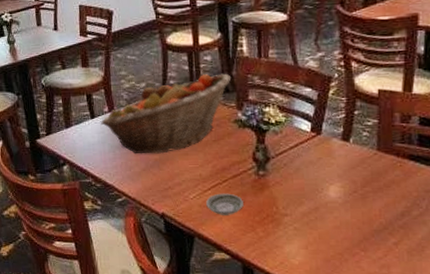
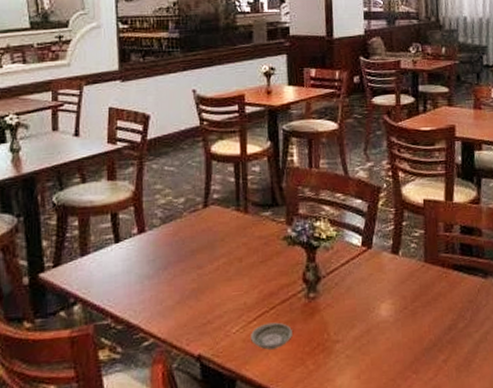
fruit basket: present [101,73,232,154] -> none [127,185,281,284]

